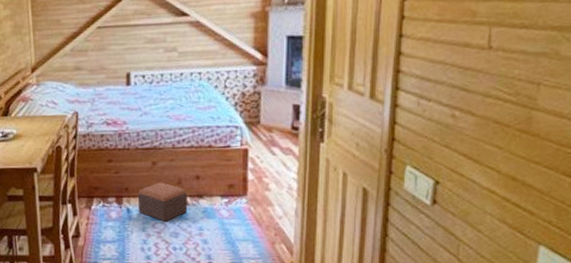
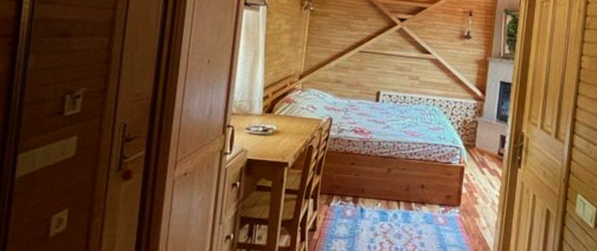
footstool: present [137,182,188,222] -> none [370,187,413,223]

